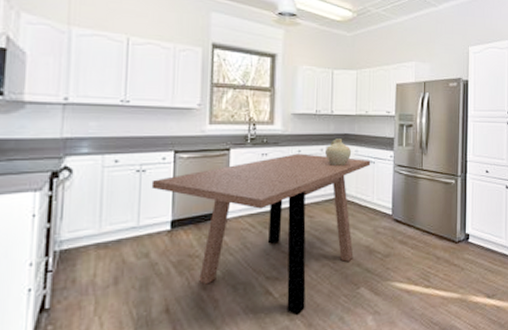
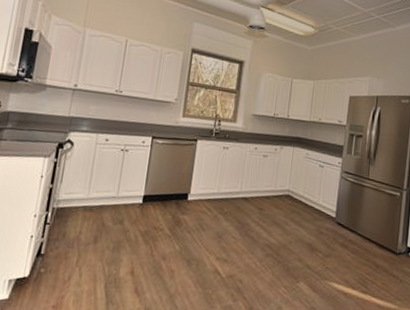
dining table: present [151,153,371,316] -> none [131,150,320,298]
ceramic jug: present [325,139,352,166] -> none [279,141,303,166]

